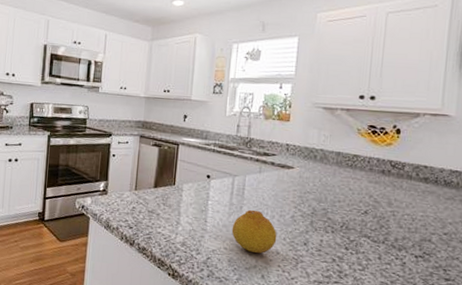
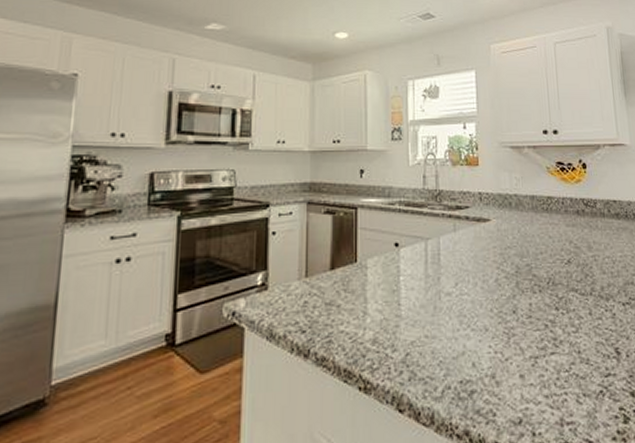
fruit: present [231,209,277,253] -> none [431,279,483,335]

